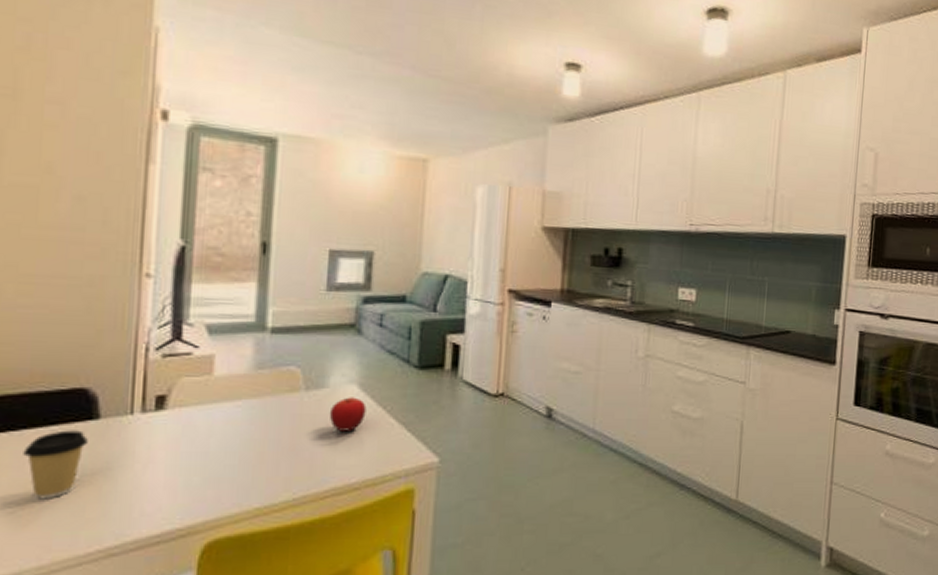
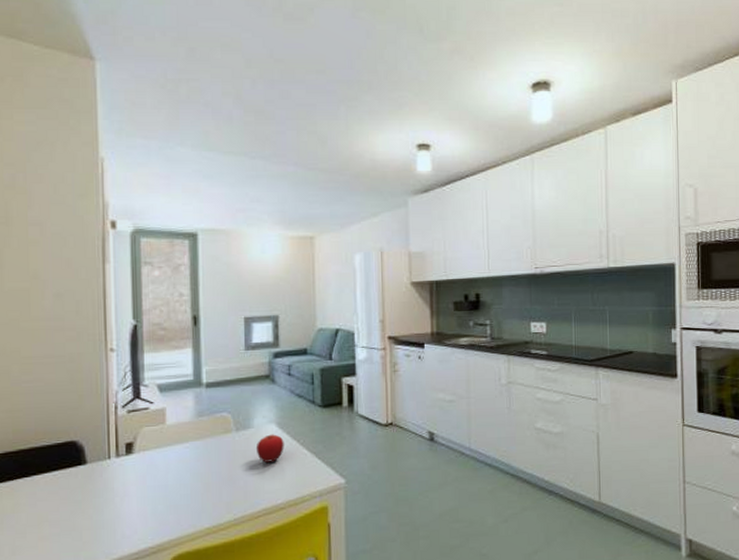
coffee cup: present [23,430,88,499] -> none [35,474,80,529]

